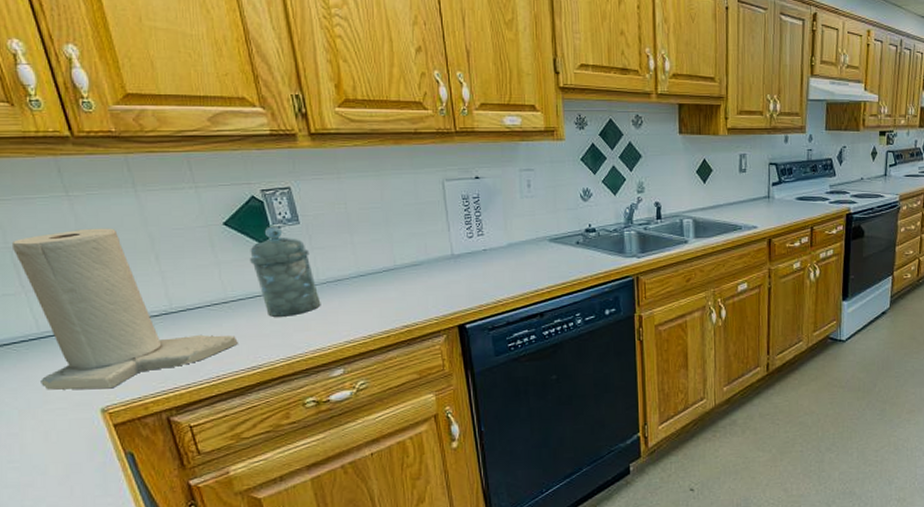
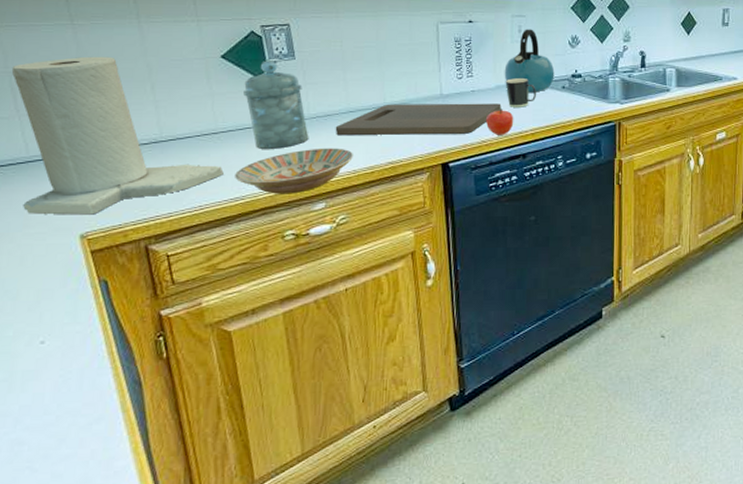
bowl: none [248,313,367,362] -> present [233,148,353,194]
cutting board: none [346,262,515,301] -> present [335,103,502,136]
fruit: none [499,267,529,294] -> present [485,108,514,135]
kettle: none [515,183,568,249] -> present [504,29,555,92]
mug: none [517,234,550,265] -> present [505,77,536,107]

